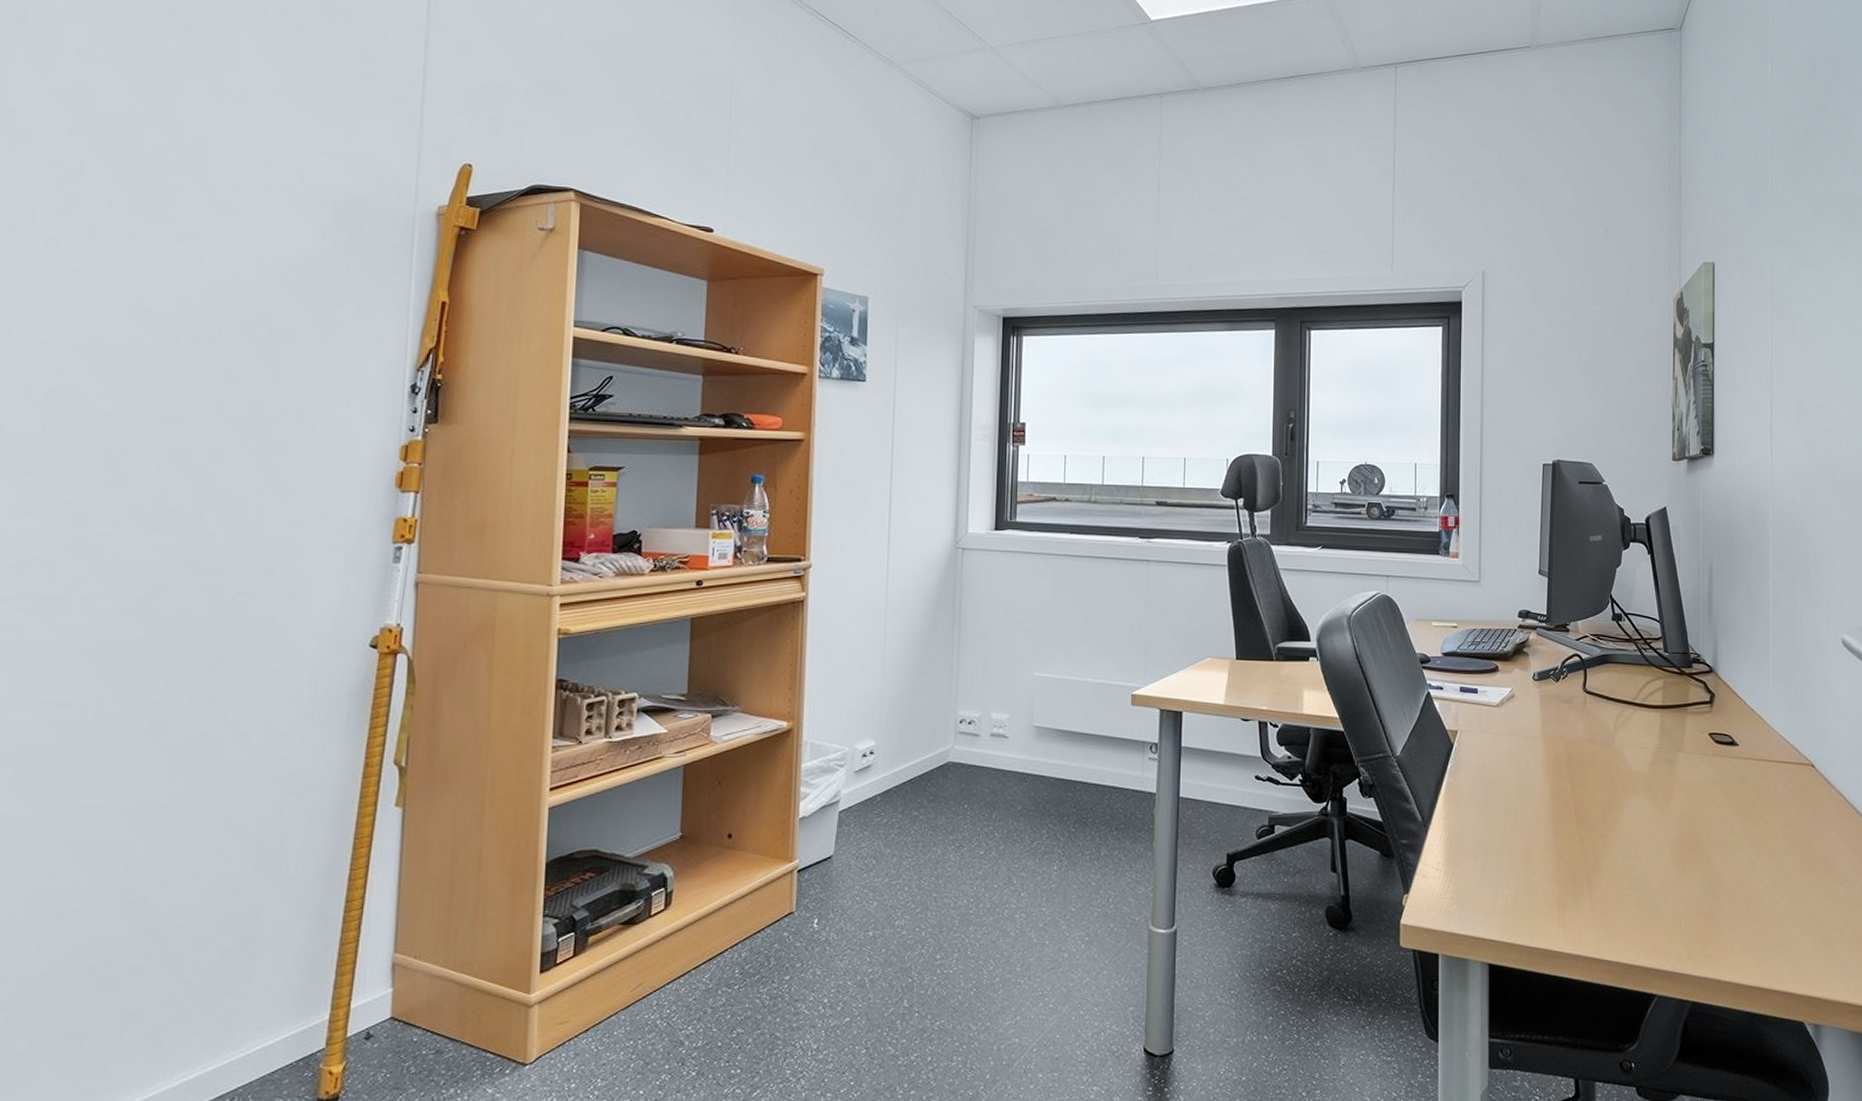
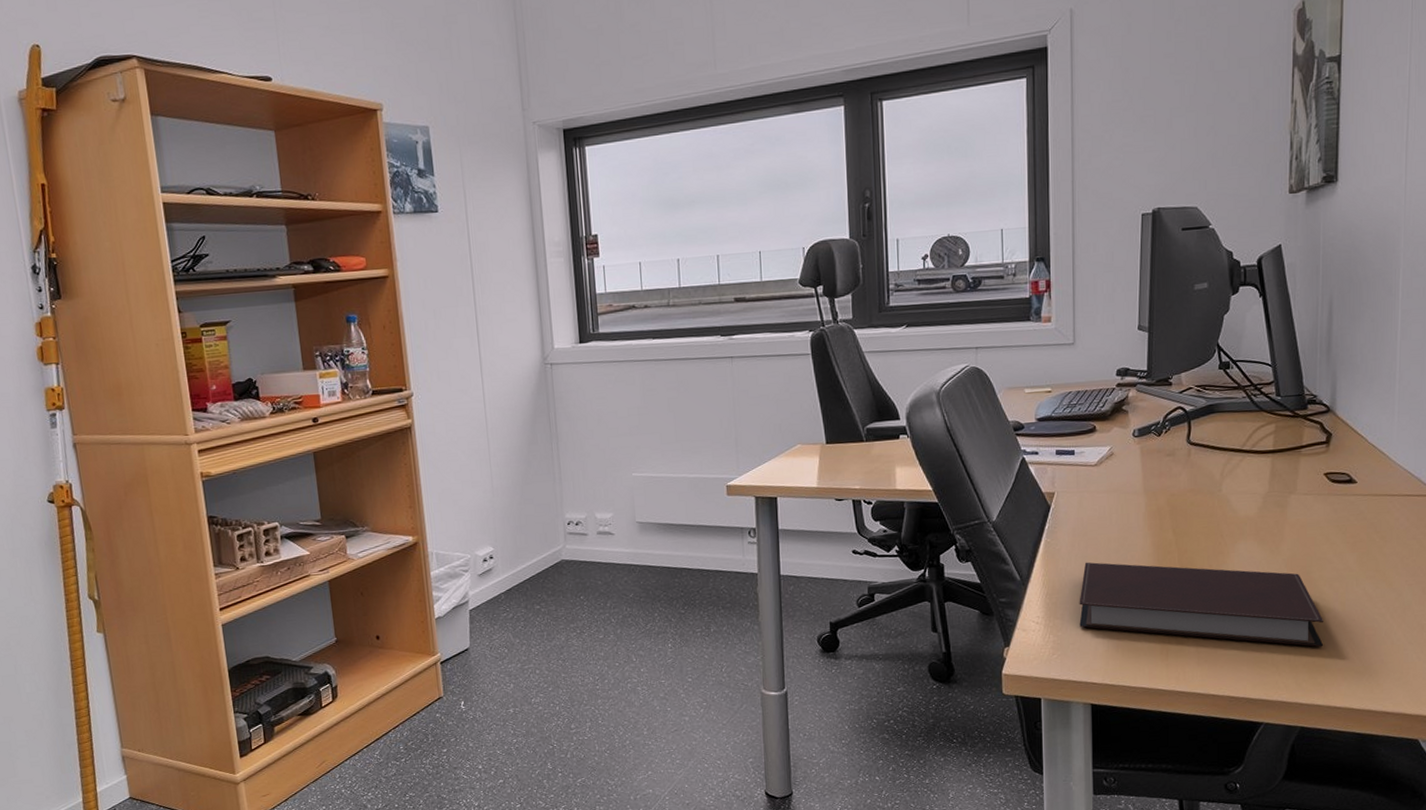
notebook: none [1478,807,1712,915] -> present [1079,562,1324,647]

